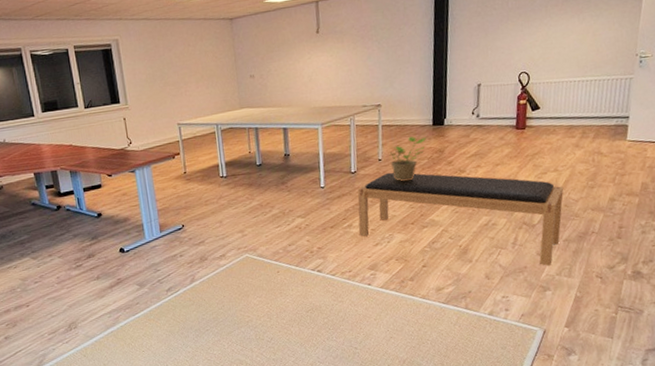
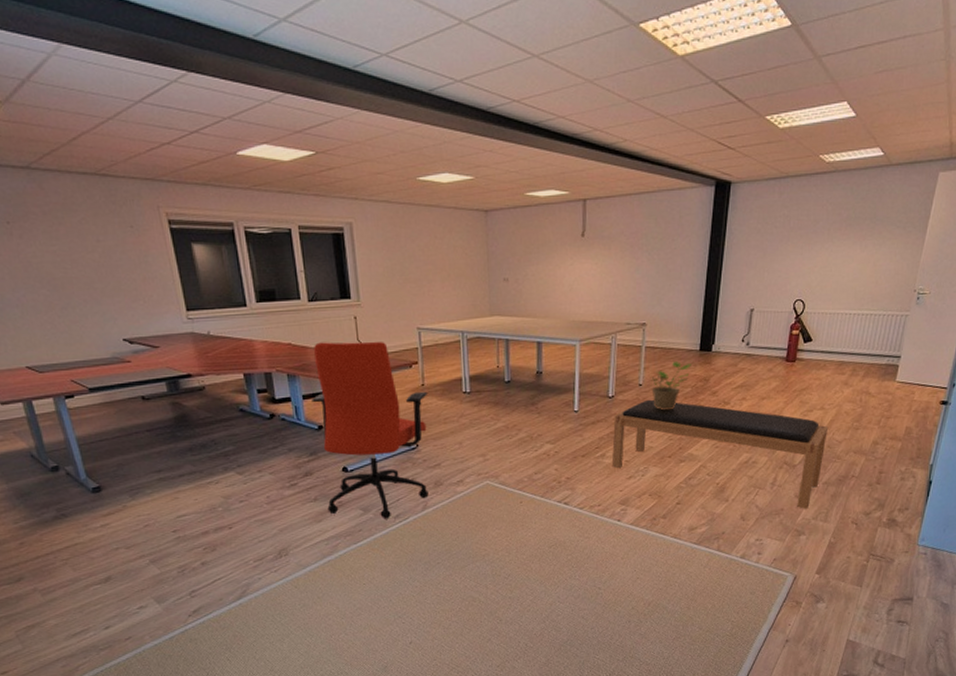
office chair: none [91,137,195,293] -> present [312,341,429,520]

